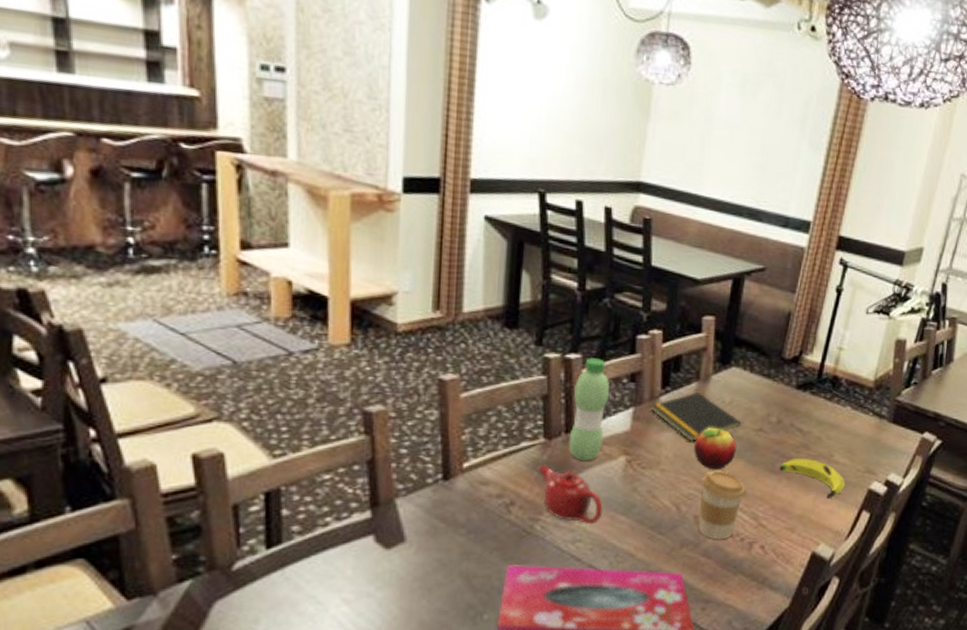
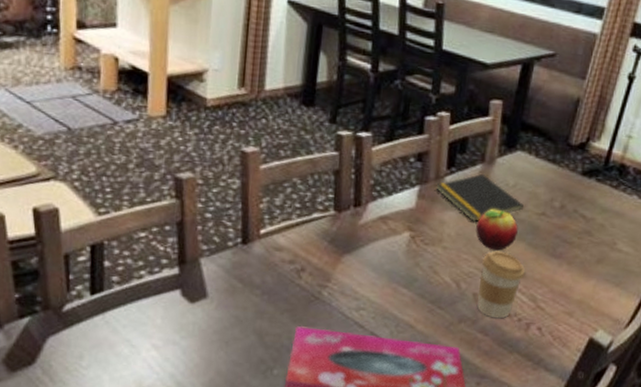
teapot: present [538,464,603,525] -> none [328,235,387,295]
water bottle: present [569,358,610,461] -> none [356,137,398,235]
banana: present [779,458,846,499] -> none [560,243,628,287]

